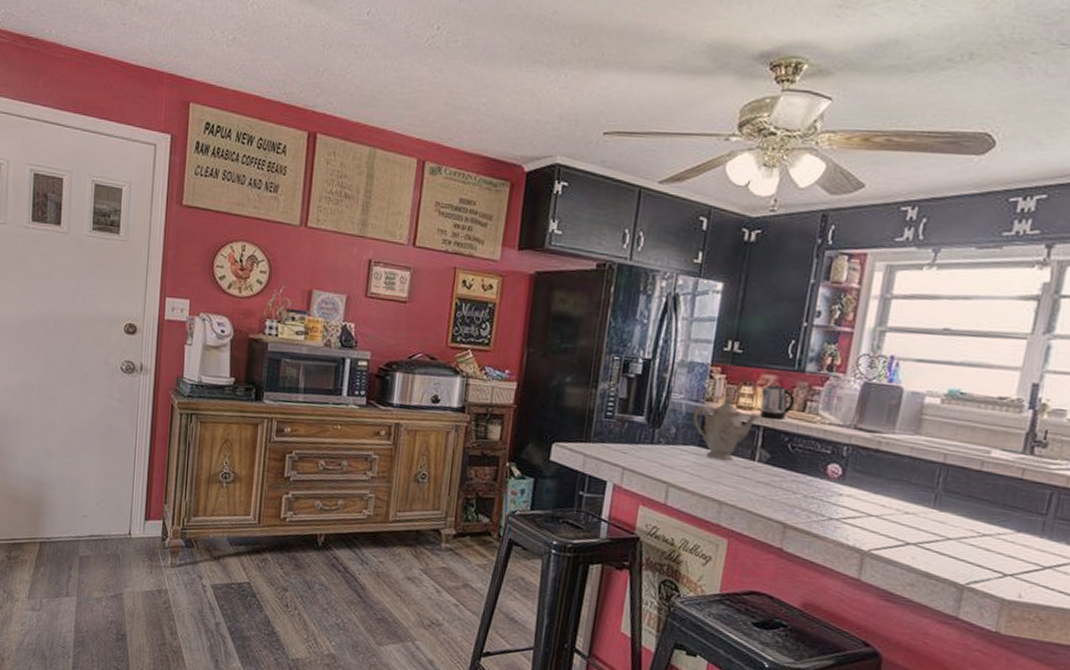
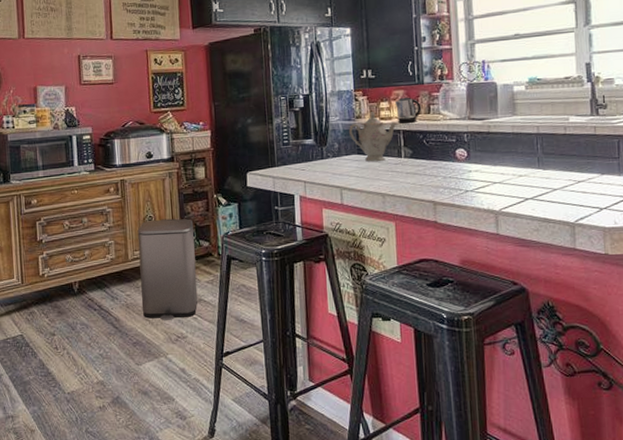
pedal bin: none [394,478,475,603] -> present [137,218,198,320]

